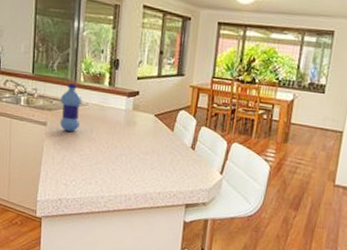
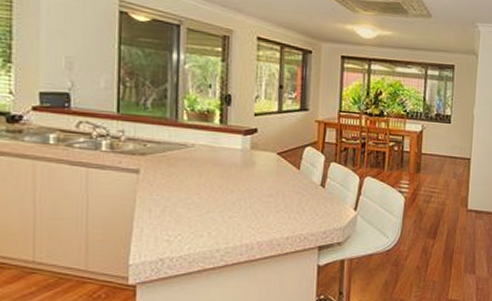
water bottle: present [59,83,82,132] -> none [157,123,186,178]

